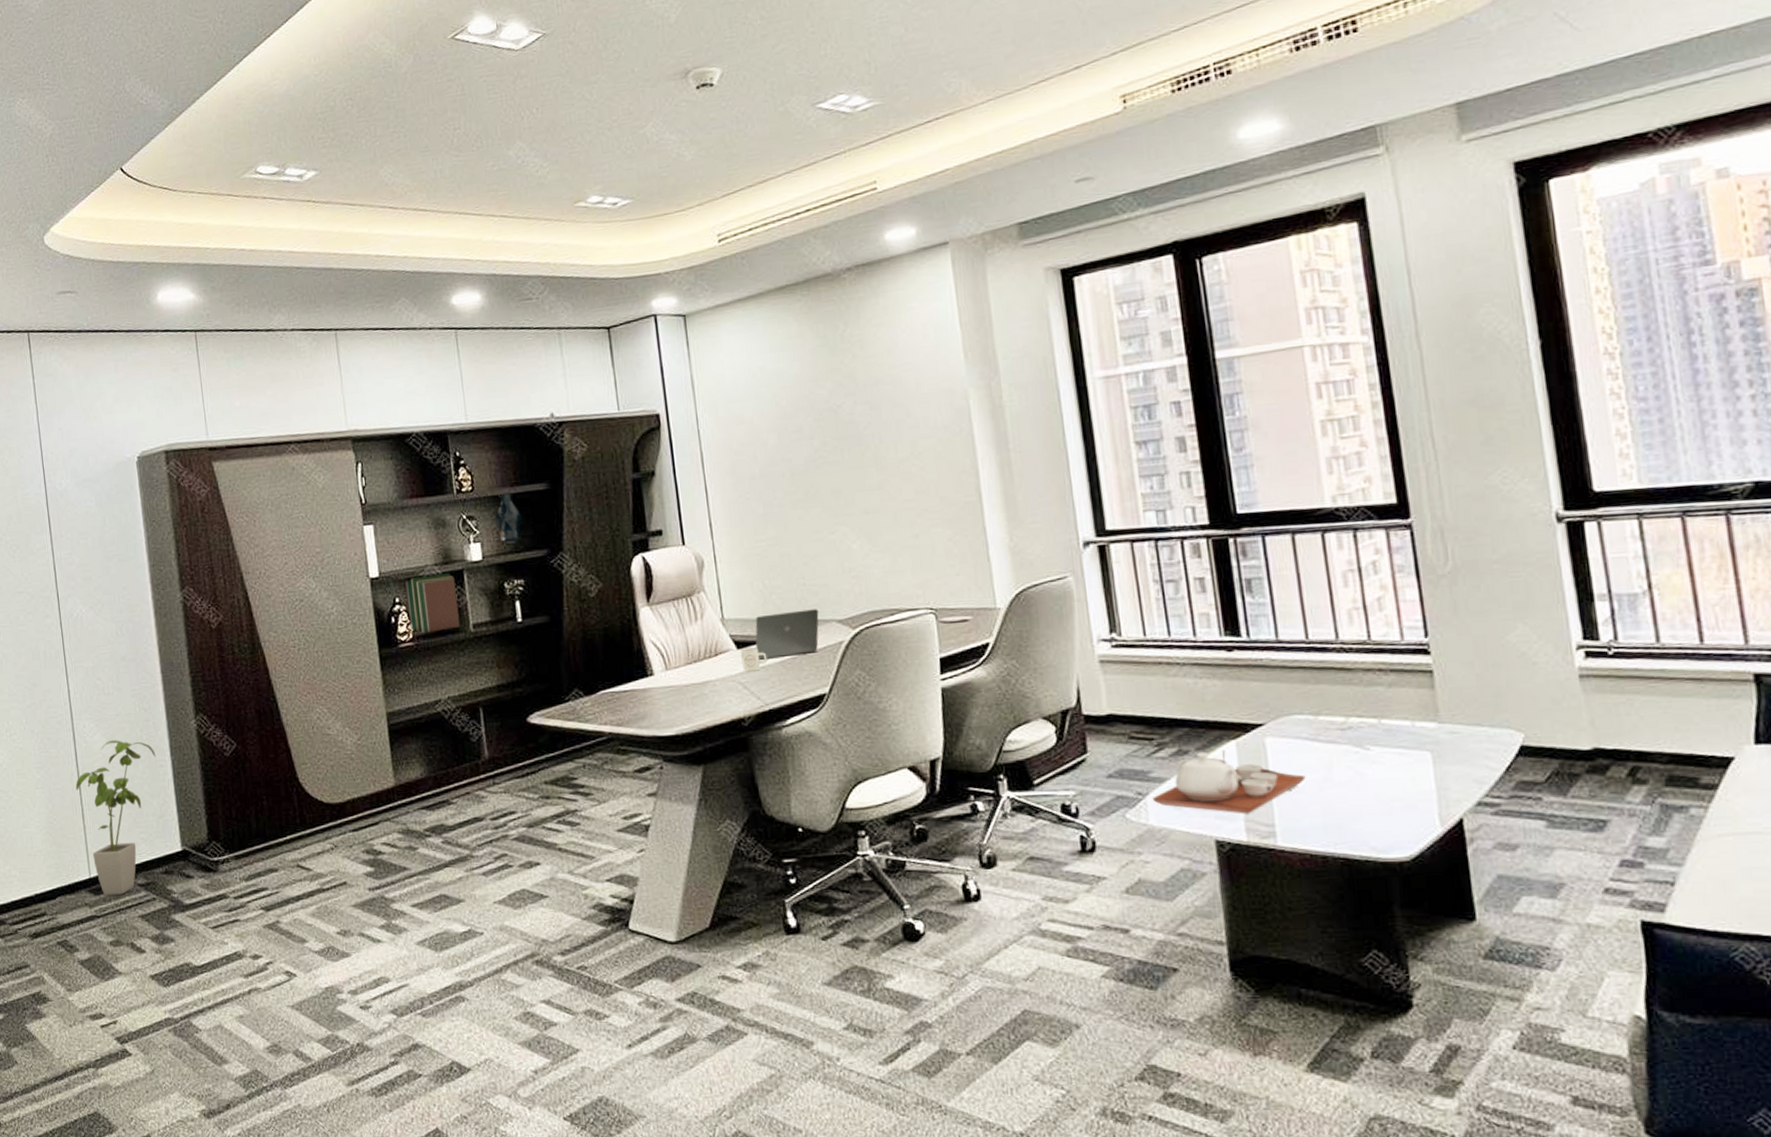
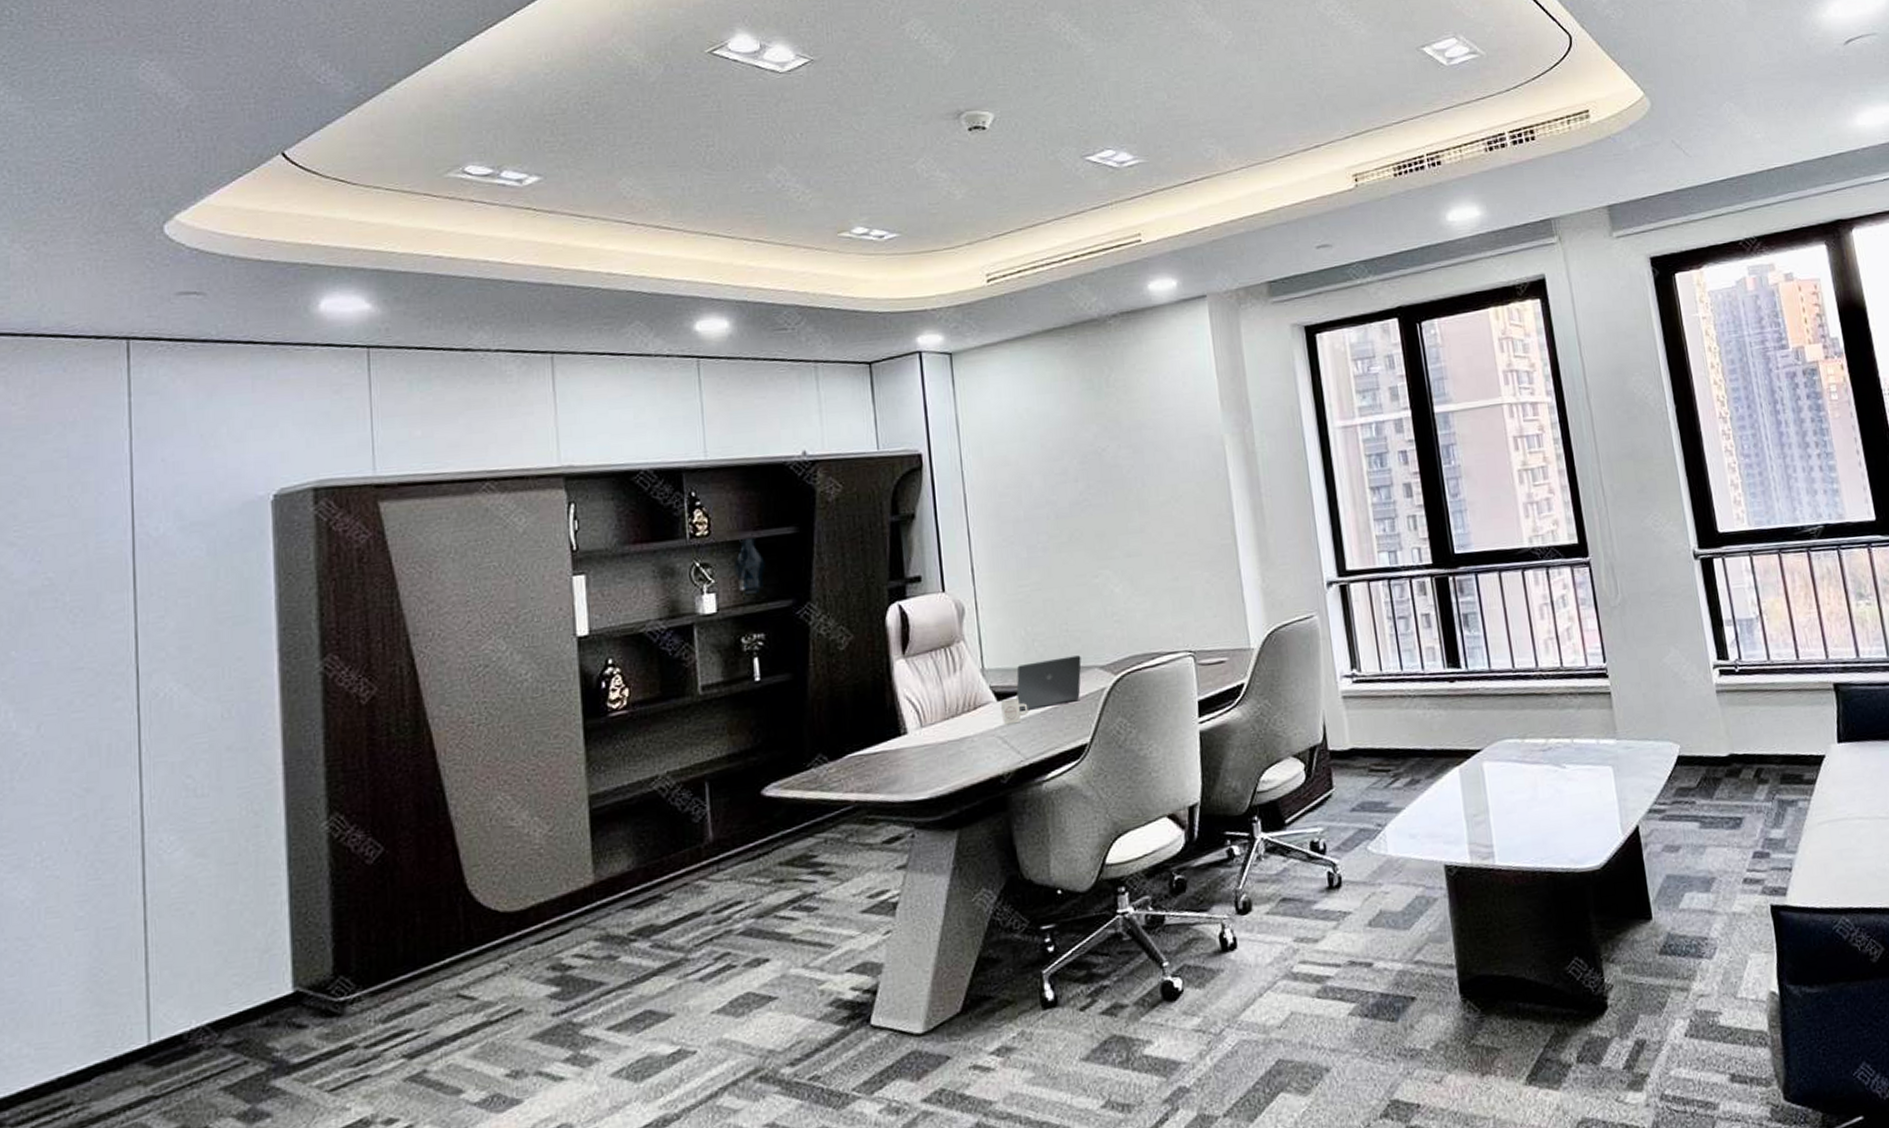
house plant: present [75,740,156,895] -> none [139,855,266,1066]
books: present [405,572,461,633] -> none [621,627,687,698]
tea set: present [1152,750,1306,815] -> none [1390,777,1517,838]

